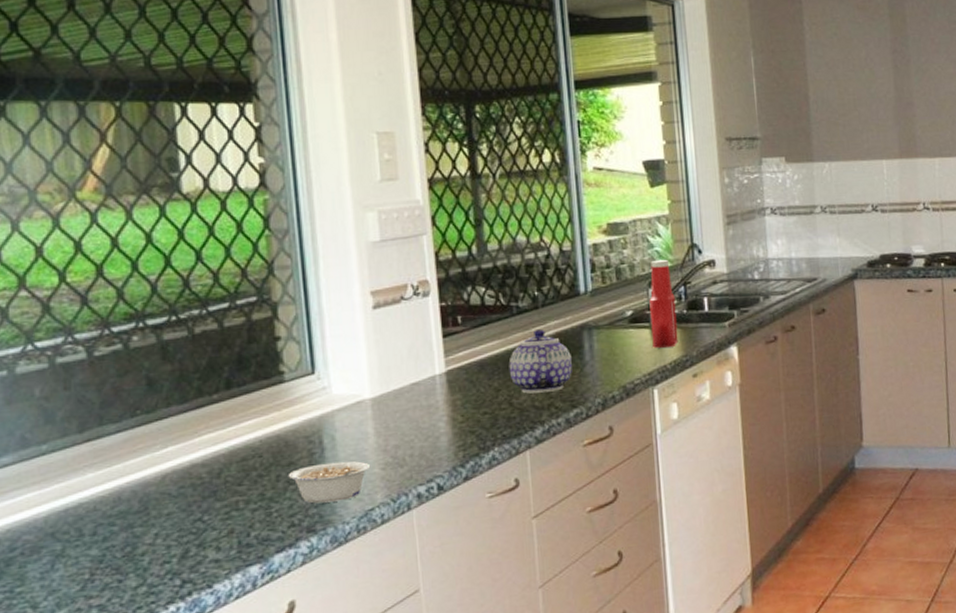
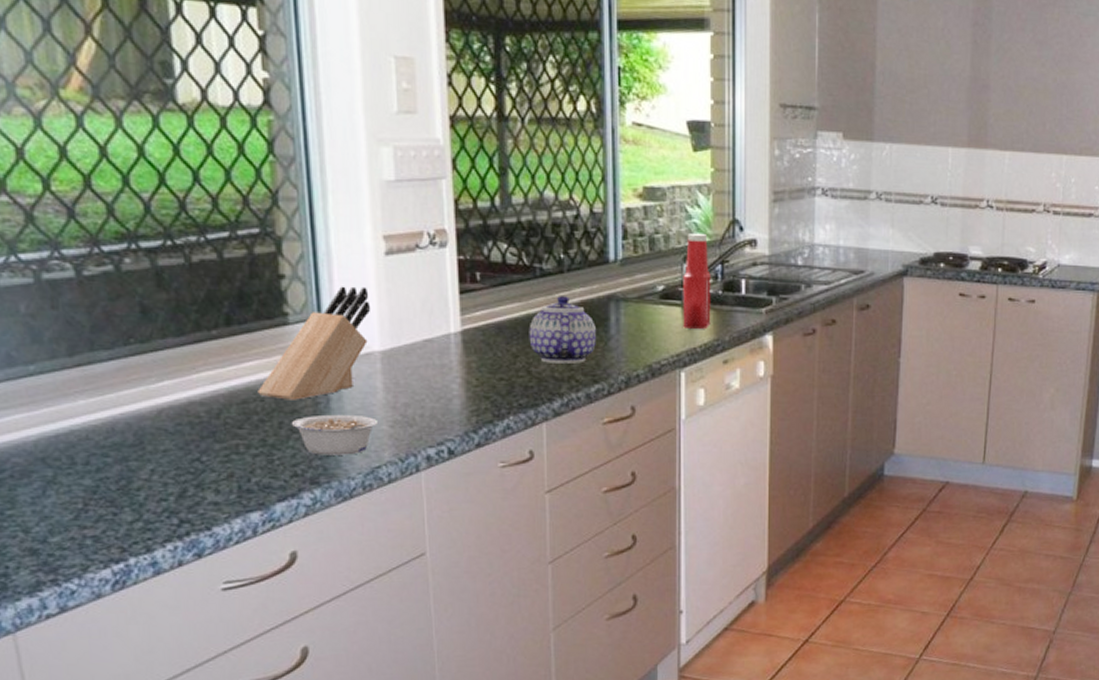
knife block: none [256,340,361,454] -> present [257,286,371,400]

